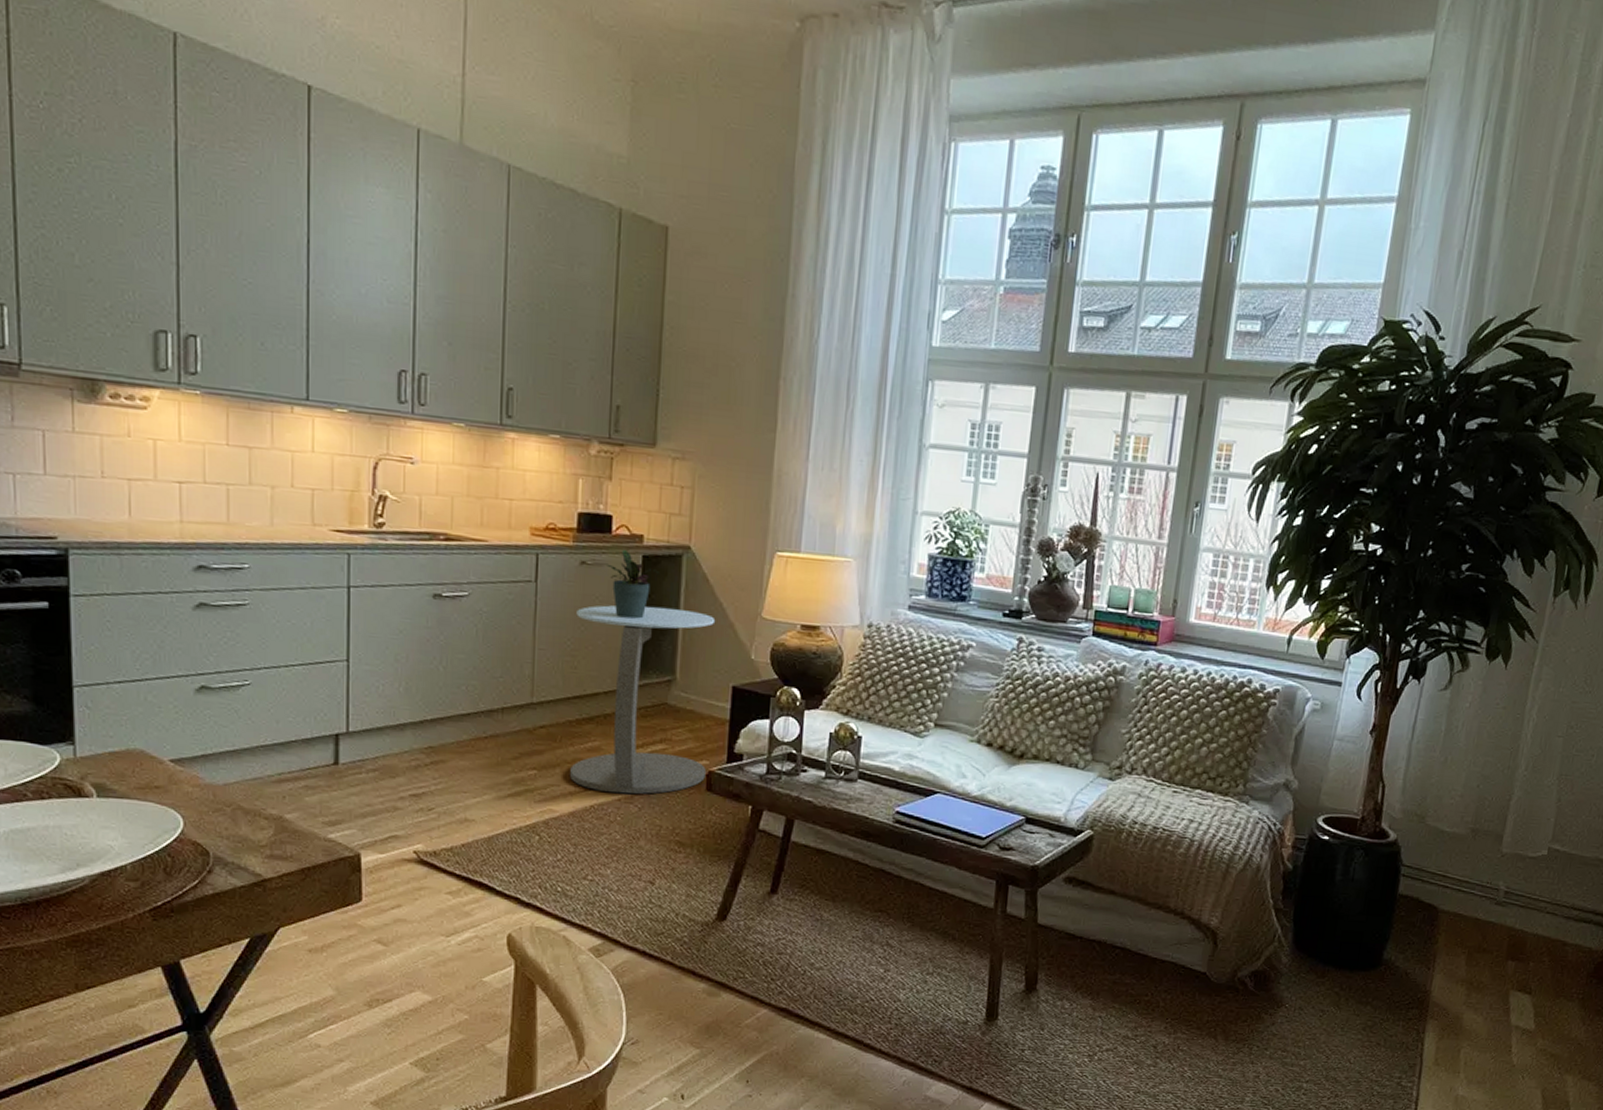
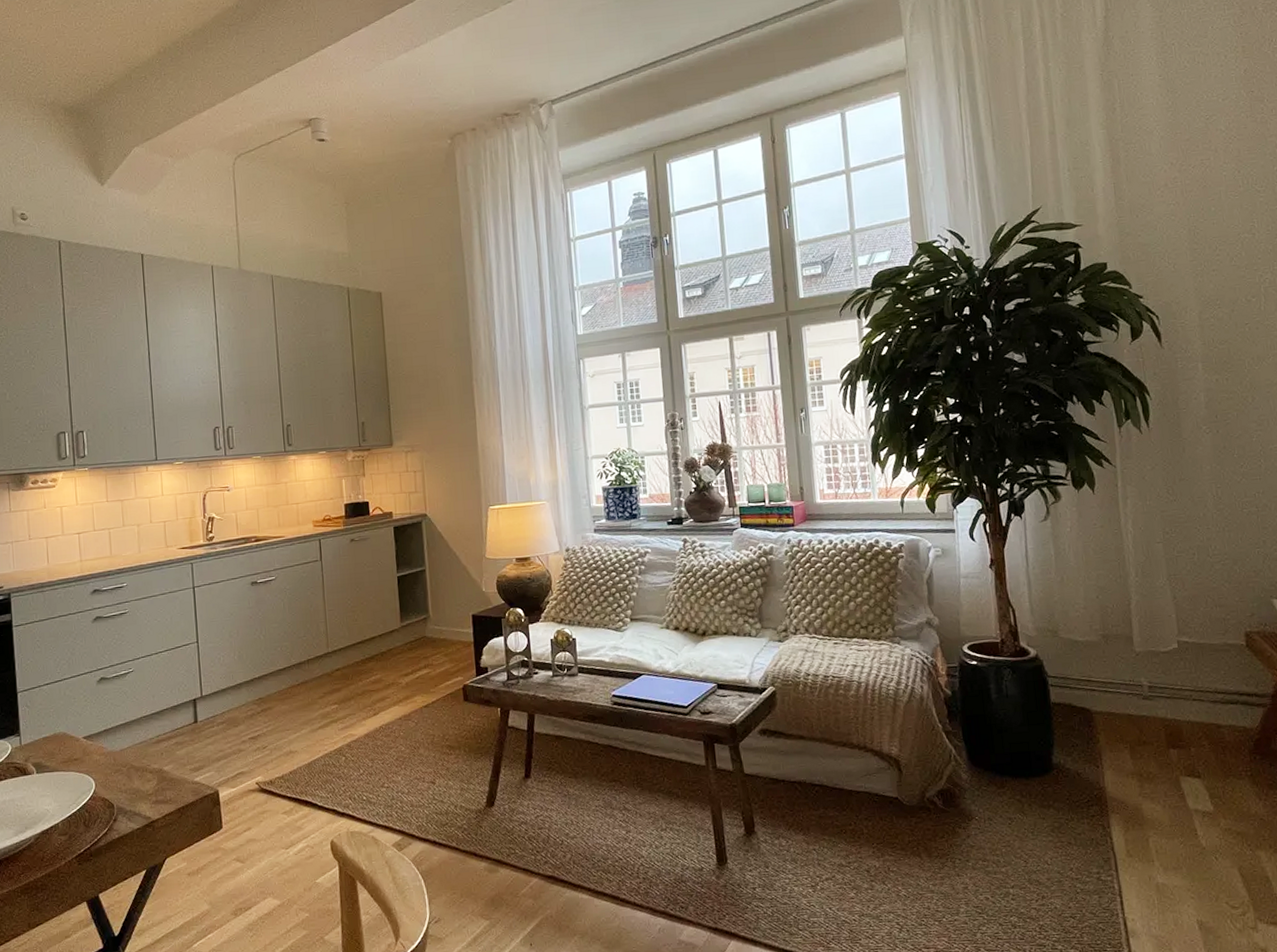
side table: present [570,605,716,795] -> none [352,562,462,714]
potted plant: present [607,549,659,619] -> none [369,525,407,576]

